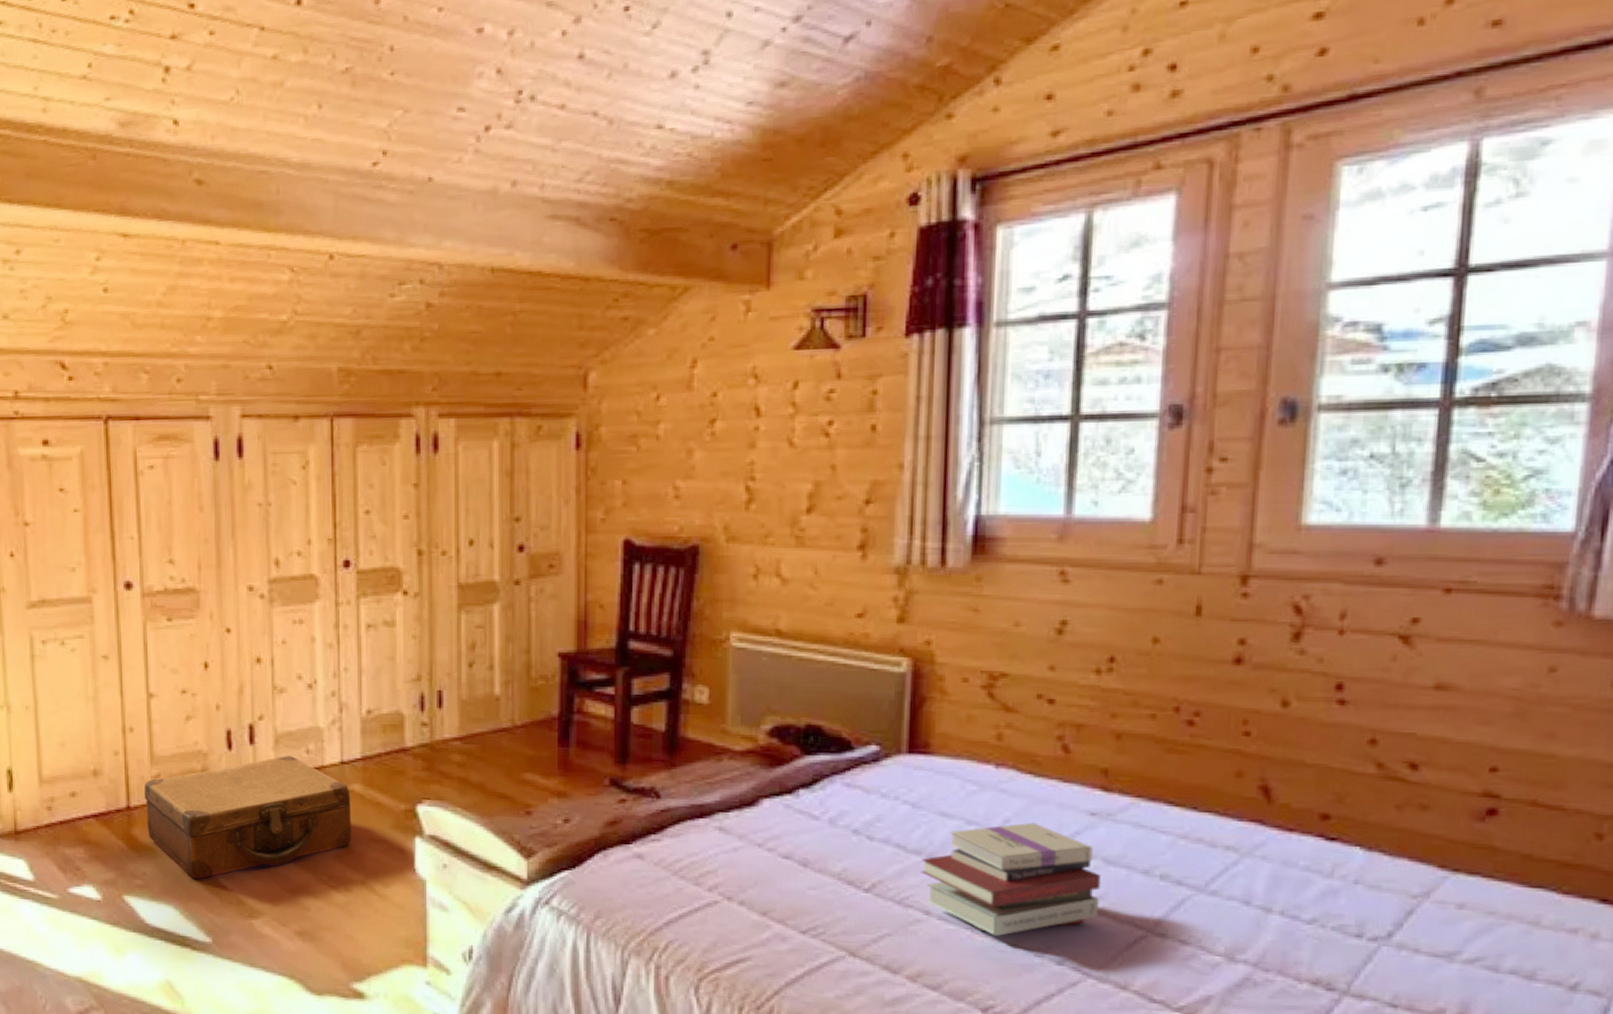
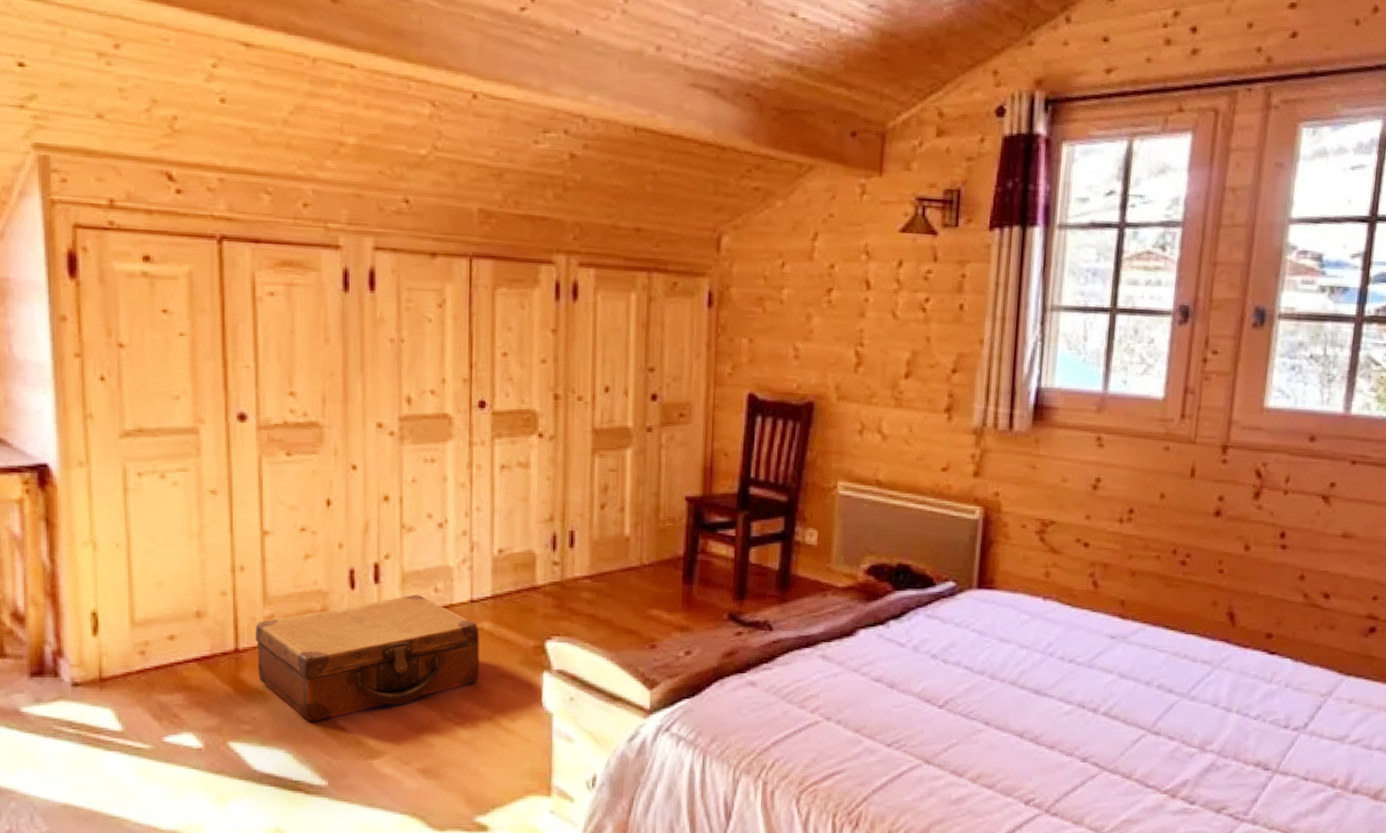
books: present [921,822,1101,936] -> none [983,645,1116,740]

